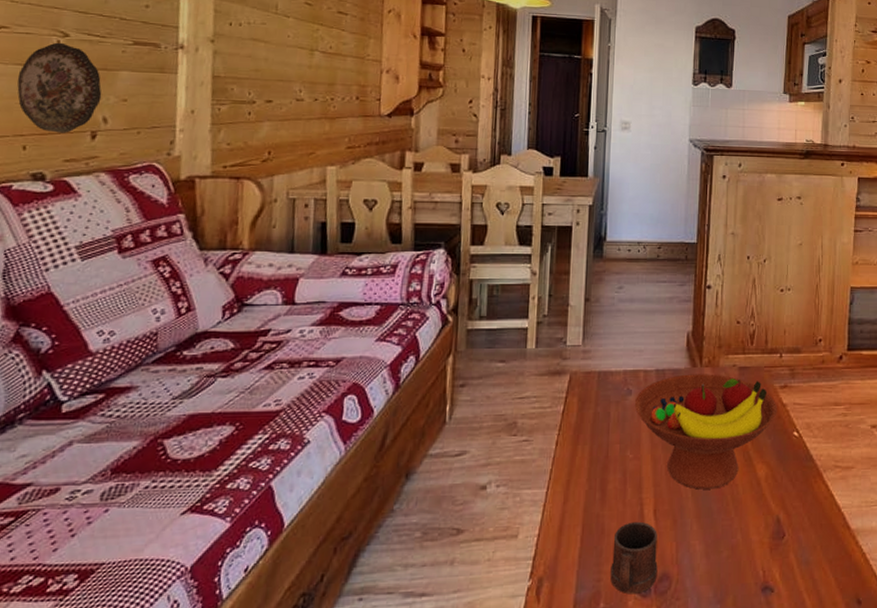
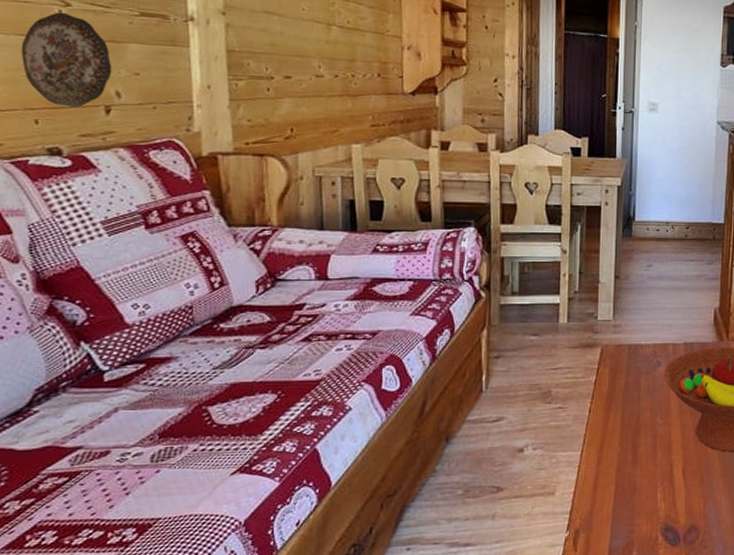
mug: present [610,521,658,595] -> none [642,480,686,544]

